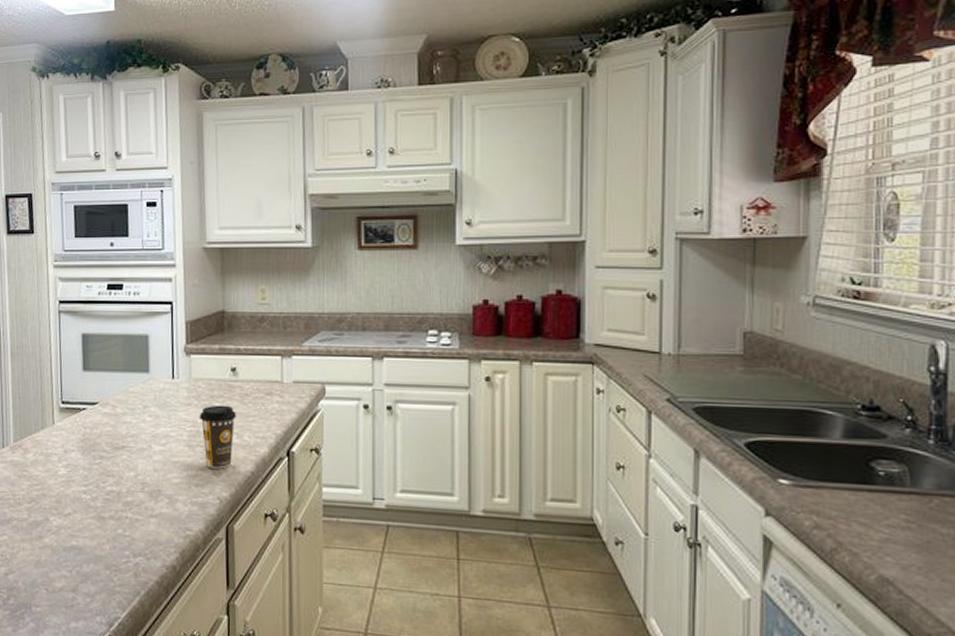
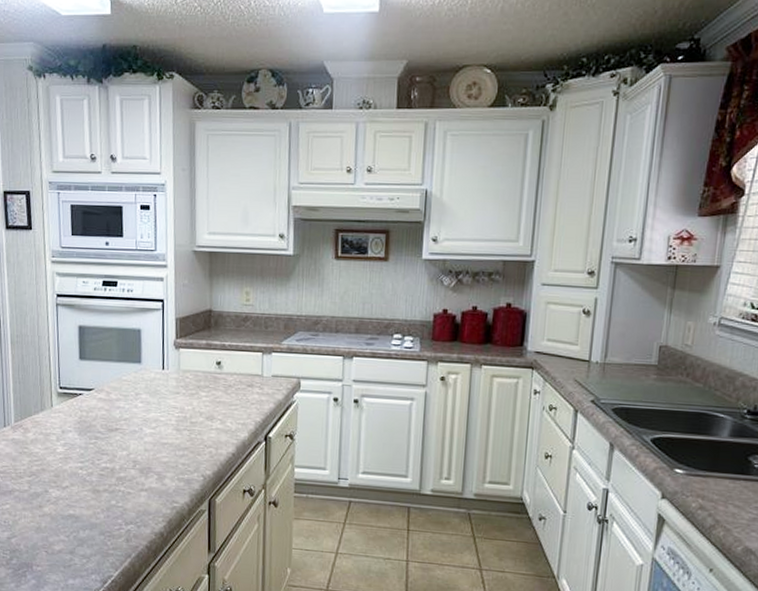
coffee cup: present [199,405,236,469] -> none [186,394,220,450]

